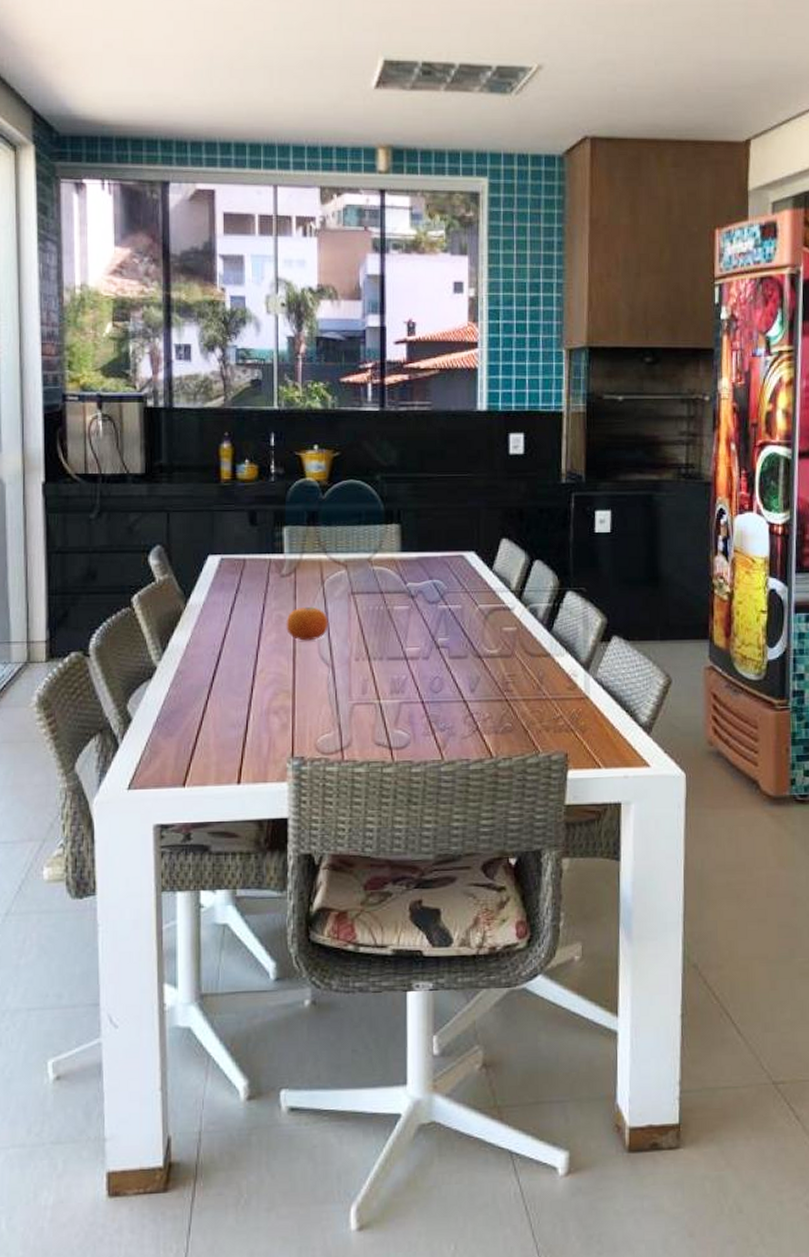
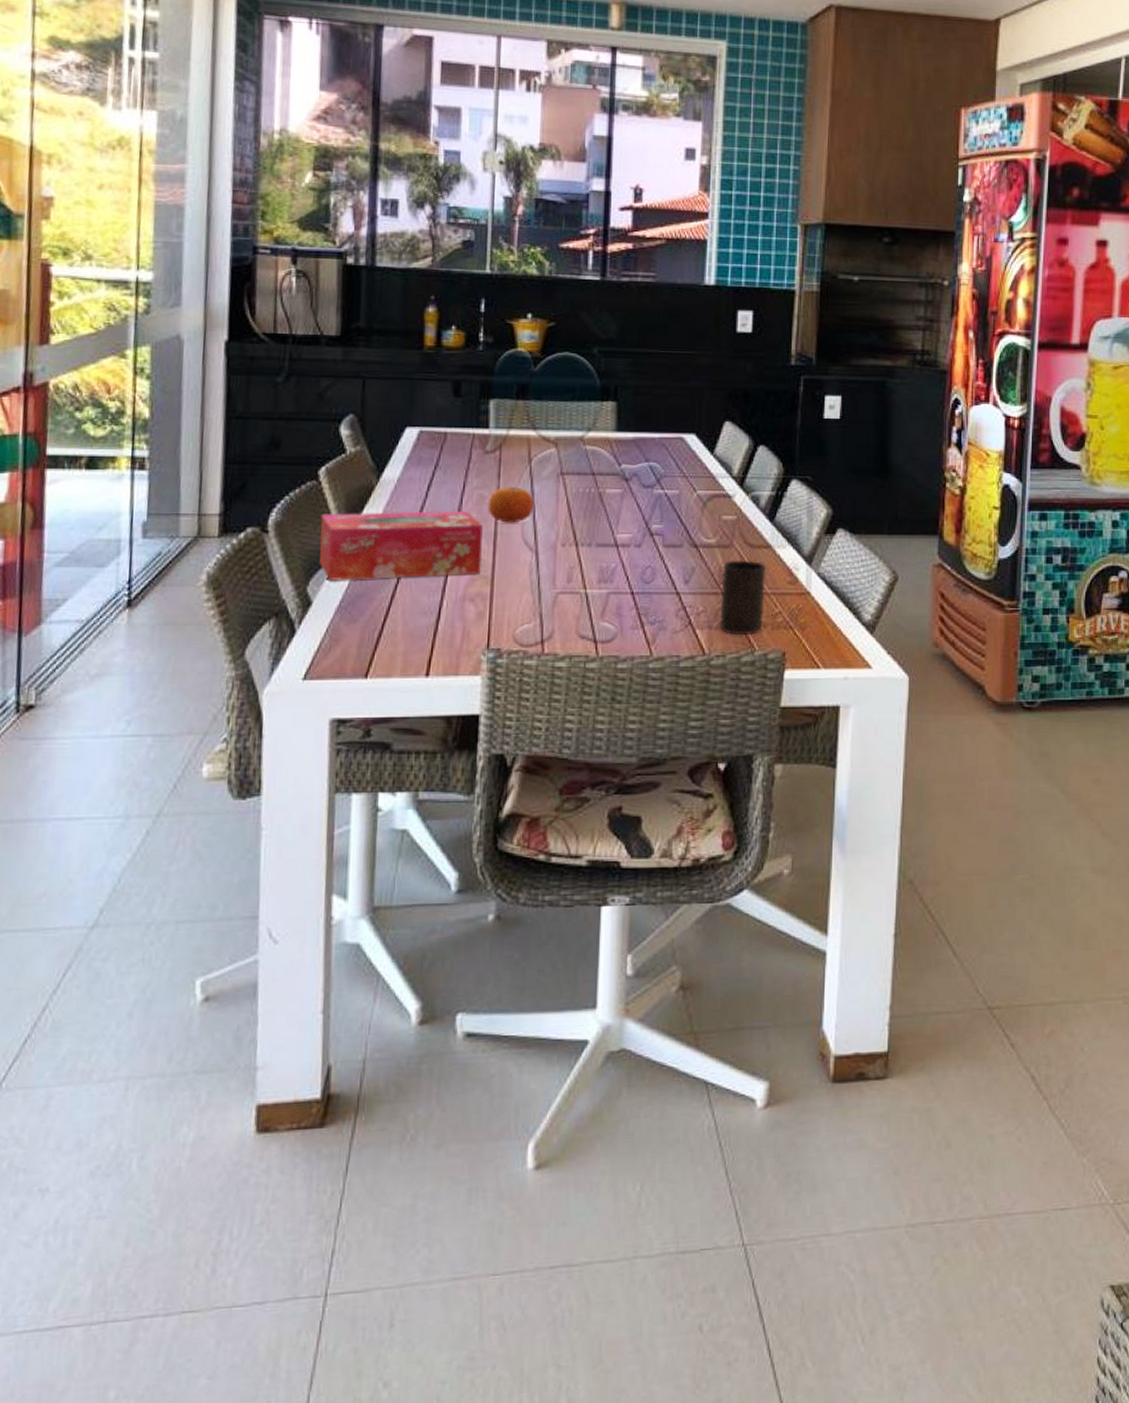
tissue box: none [136,630,284,699] -> present [320,510,483,582]
cup: none [504,668,547,739] -> present [718,560,767,636]

